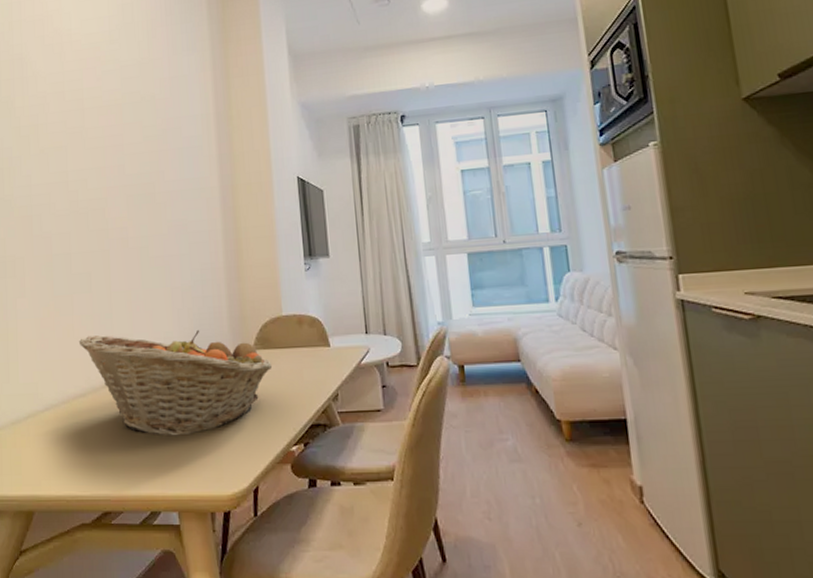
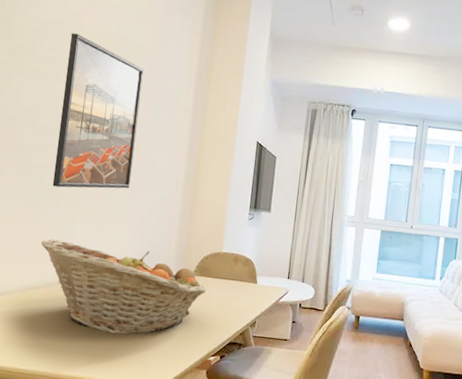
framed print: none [73,100,164,275] -> present [52,33,144,189]

